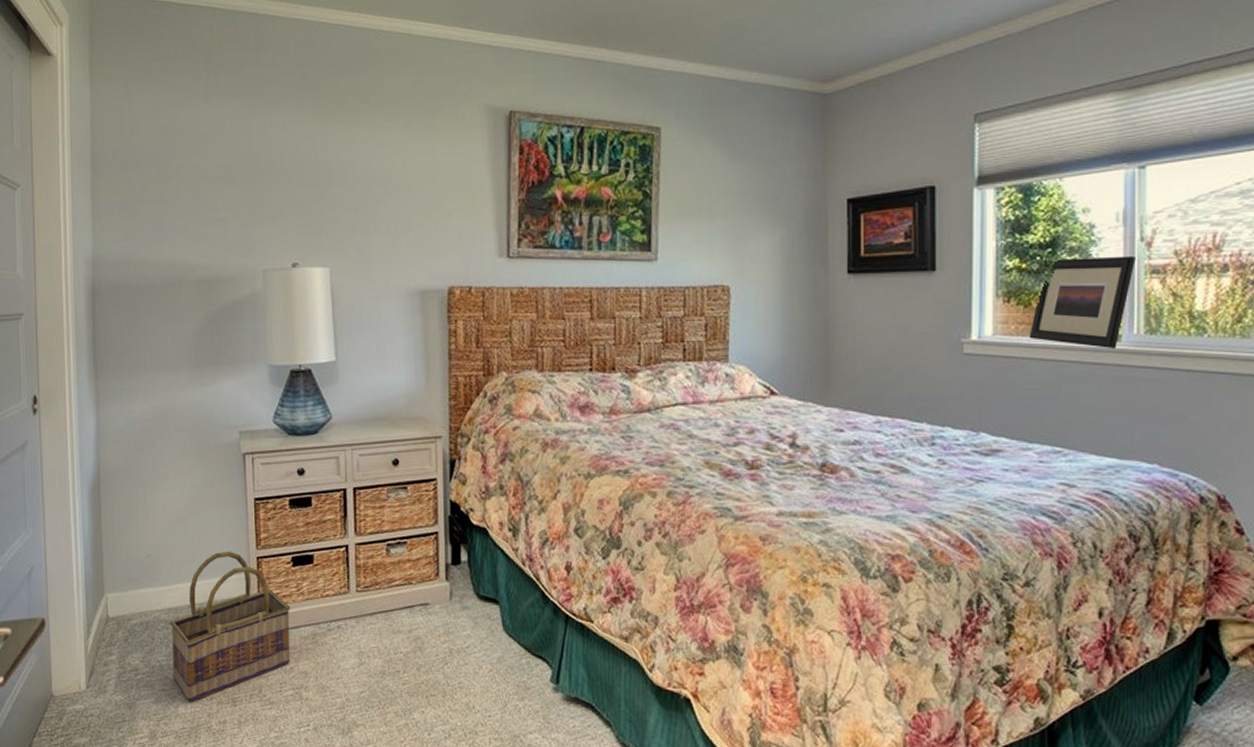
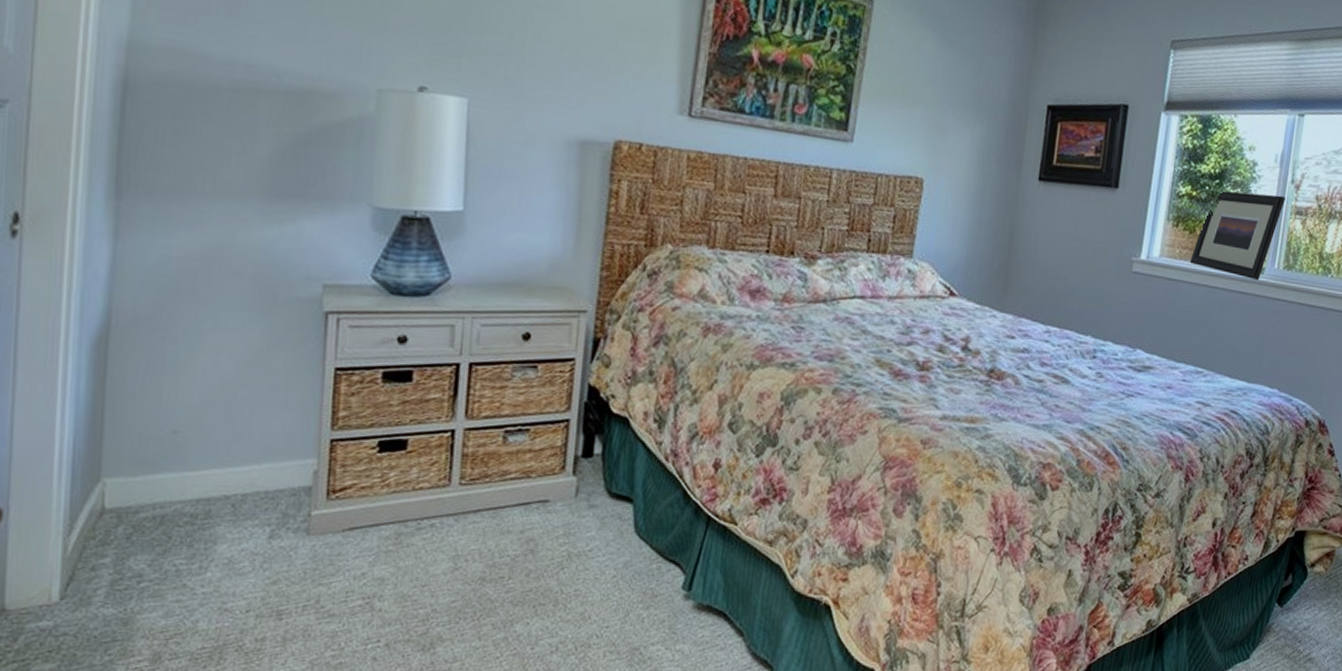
basket: present [169,551,290,702] -> none [193,430,370,616]

